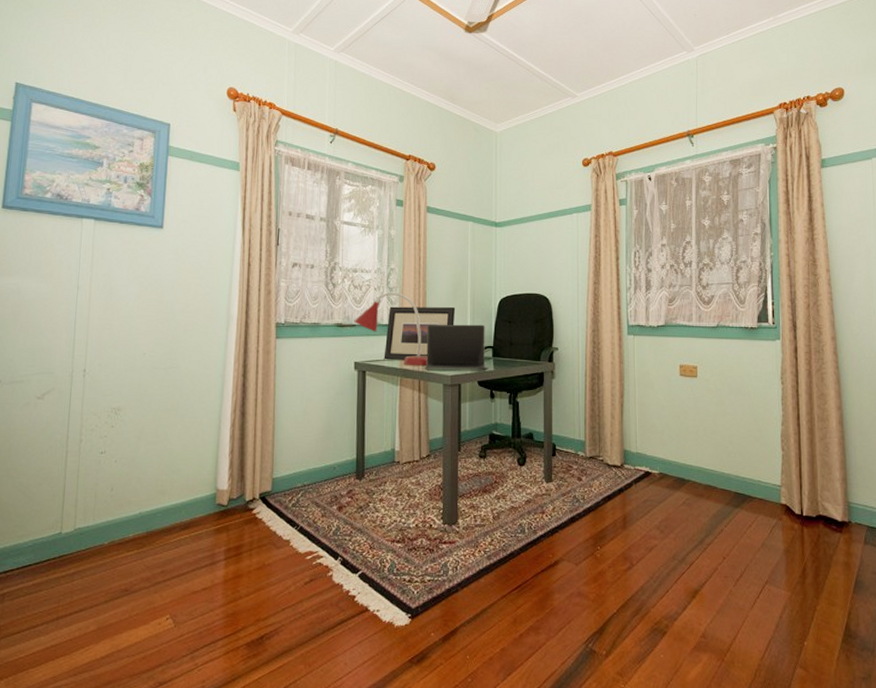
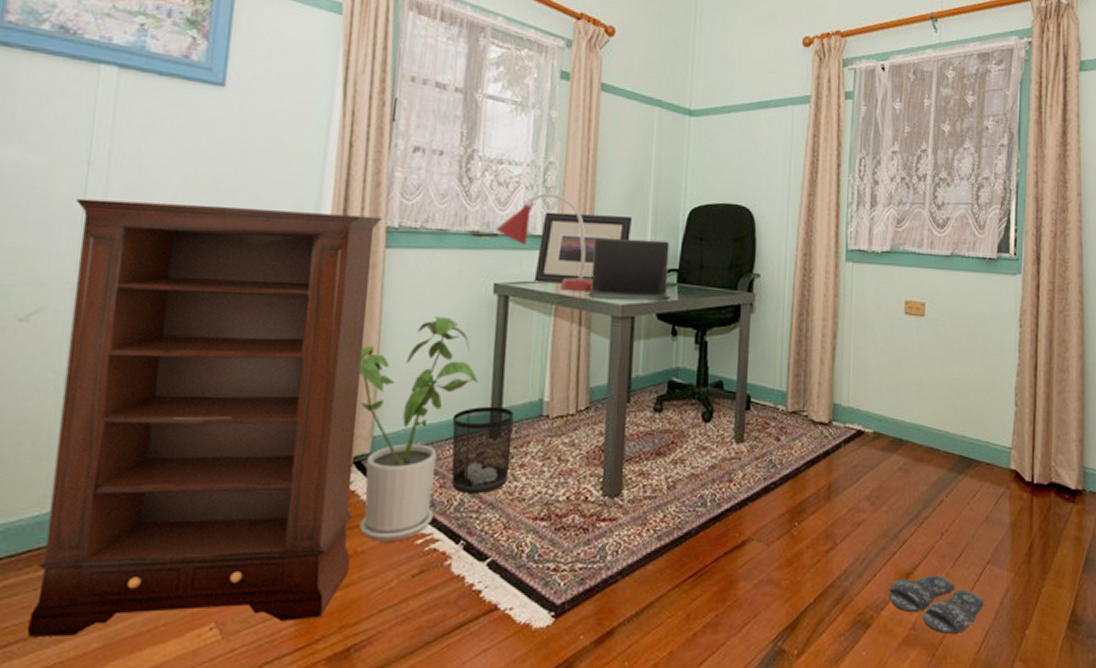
bookshelf: none [49,312,273,621] -> present [27,198,382,637]
house plant: none [262,388,346,557] -> present [360,316,479,542]
waste bin: none [328,455,373,521] -> present [451,406,514,493]
slippers: none [680,592,765,642] -> present [889,574,984,634]

